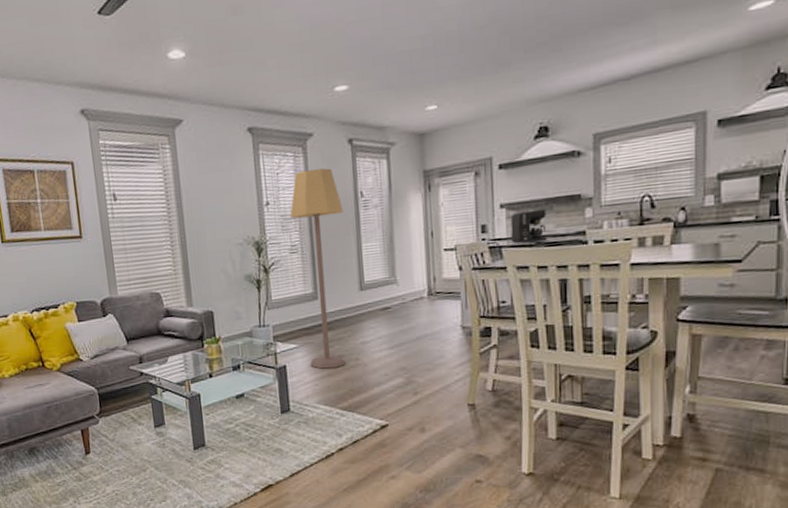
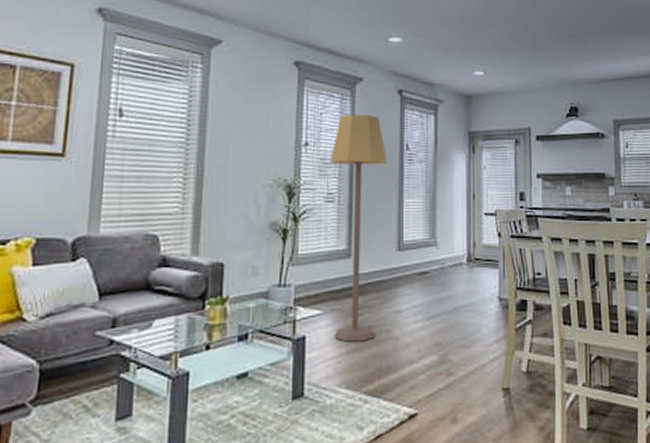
coffee maker: present [510,209,547,244] -> none [546,183,578,215]

